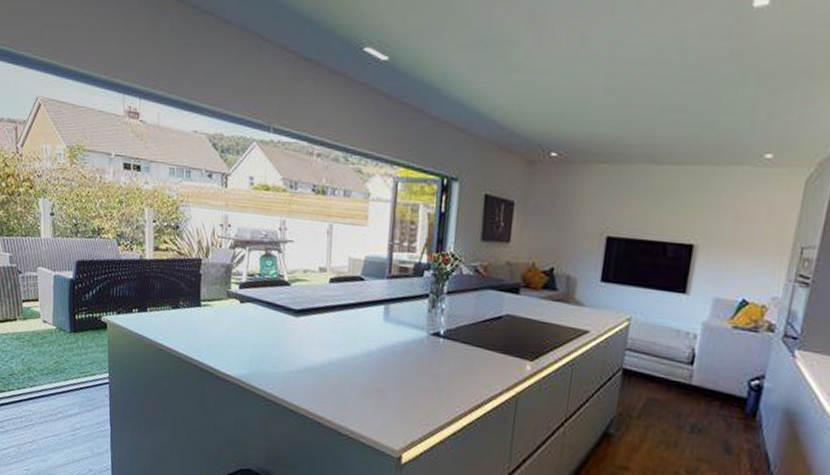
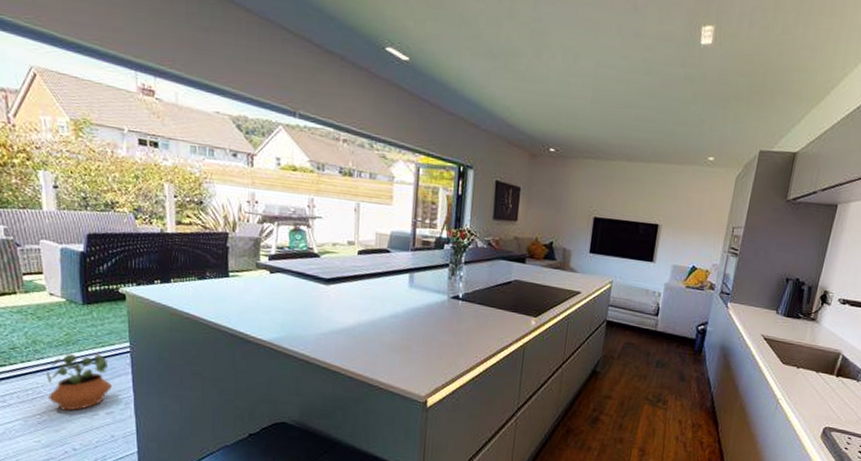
potted plant: none [38,382,93,441] -> present [47,353,113,411]

